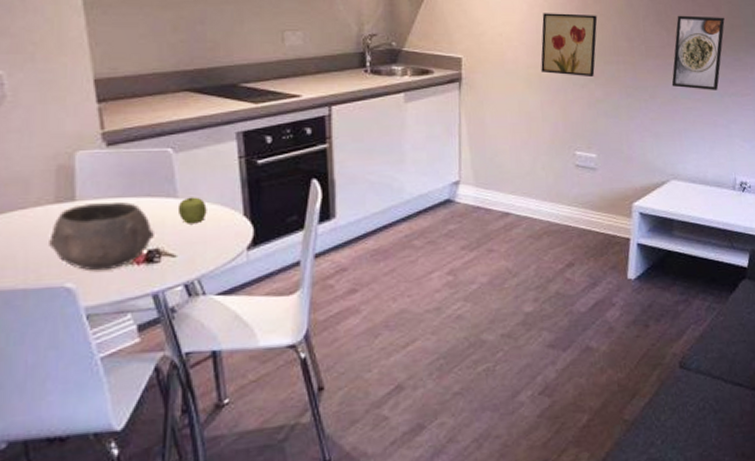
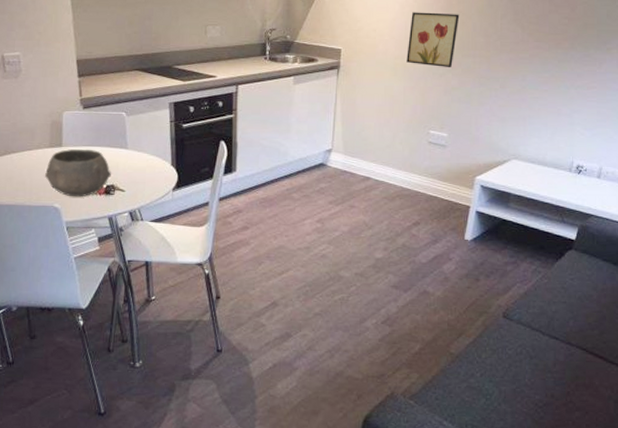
fruit: present [177,197,207,224] -> none [127,149,147,169]
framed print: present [671,15,725,90] -> none [521,14,579,83]

